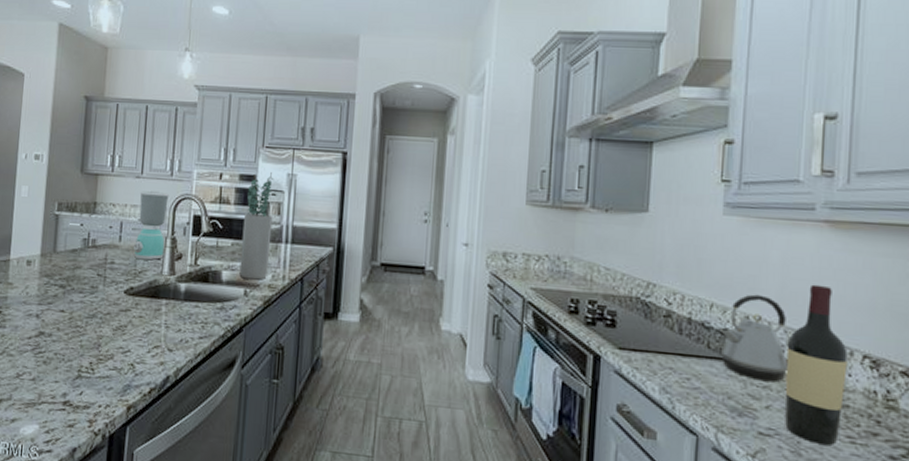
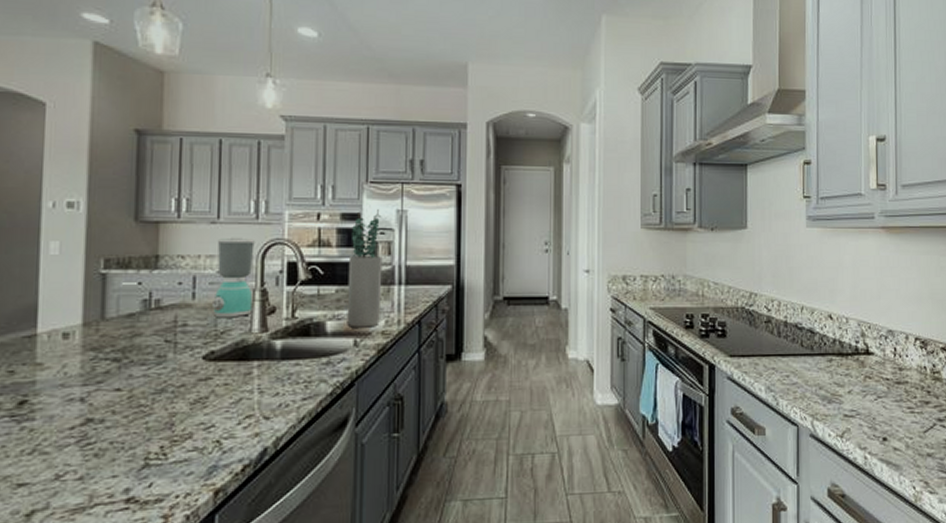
kettle: present [719,294,788,383] -> none [810,295,862,370]
wine bottle: present [785,284,848,446] -> none [861,282,905,417]

